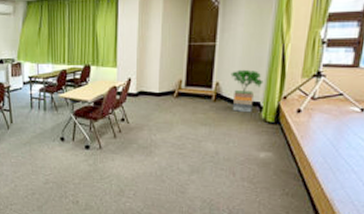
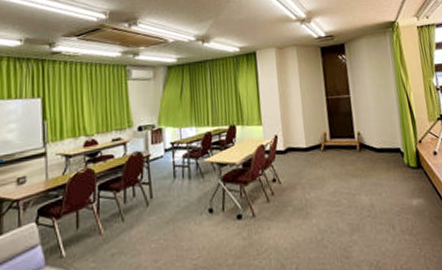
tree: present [230,69,263,113] -> none [368,117,399,160]

